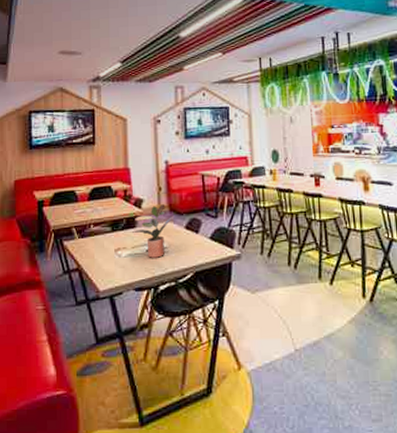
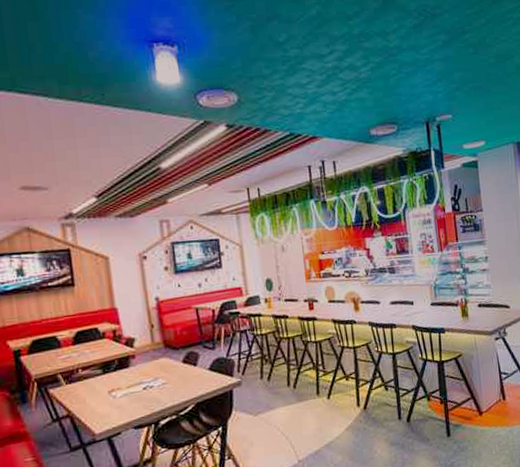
potted plant: present [132,204,173,258] -> none [126,341,169,395]

